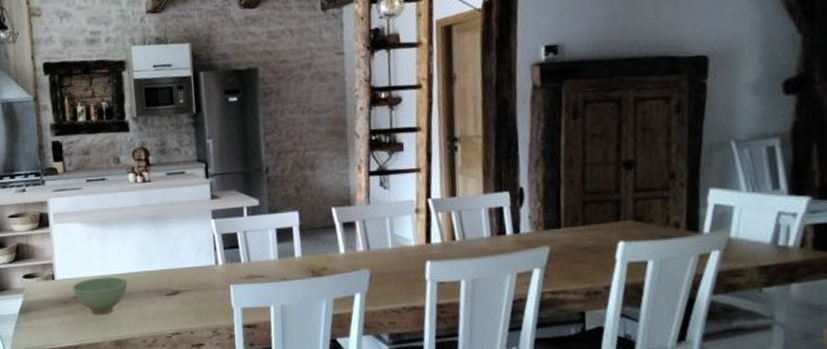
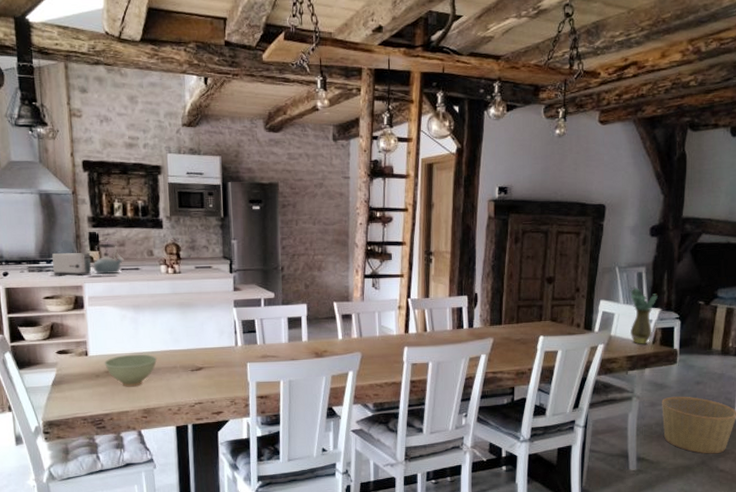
toaster: none [16,164,56,191] -> present [52,252,91,276]
kettle: none [57,152,89,188] -> present [93,243,124,275]
vase: none [755,166,804,249] -> present [629,285,658,344]

